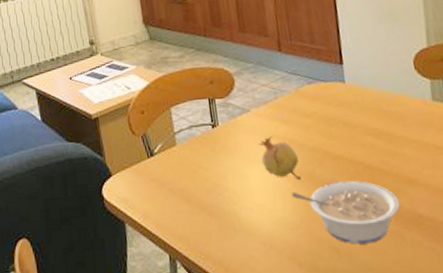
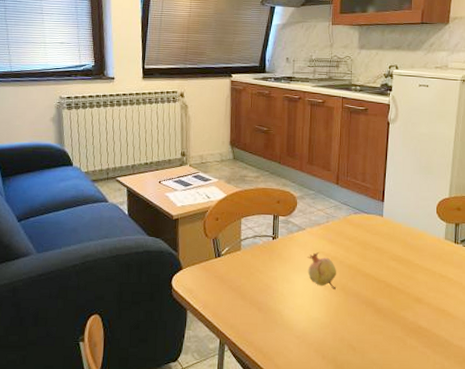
legume: present [291,180,400,245] -> none [327,294,406,345]

